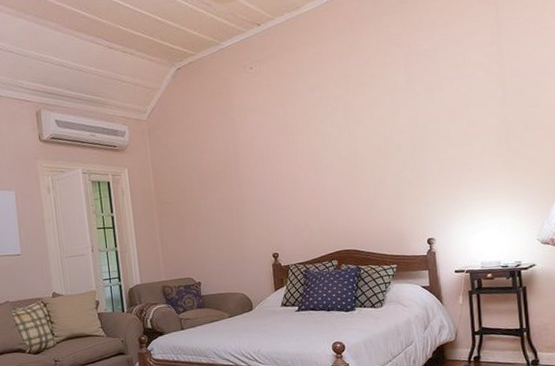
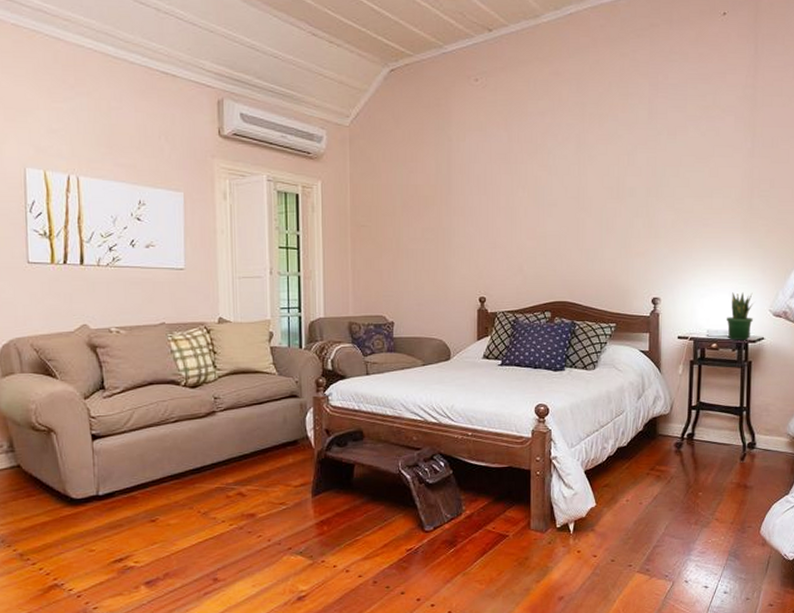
planter: none [498,224,523,269] -> present [726,292,754,340]

